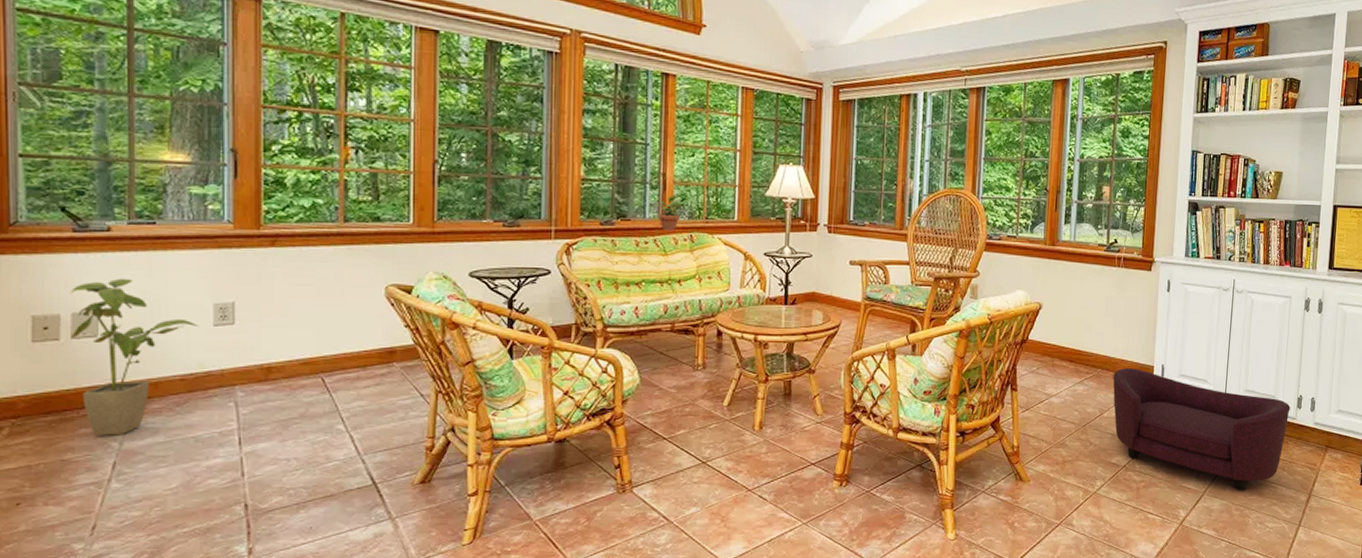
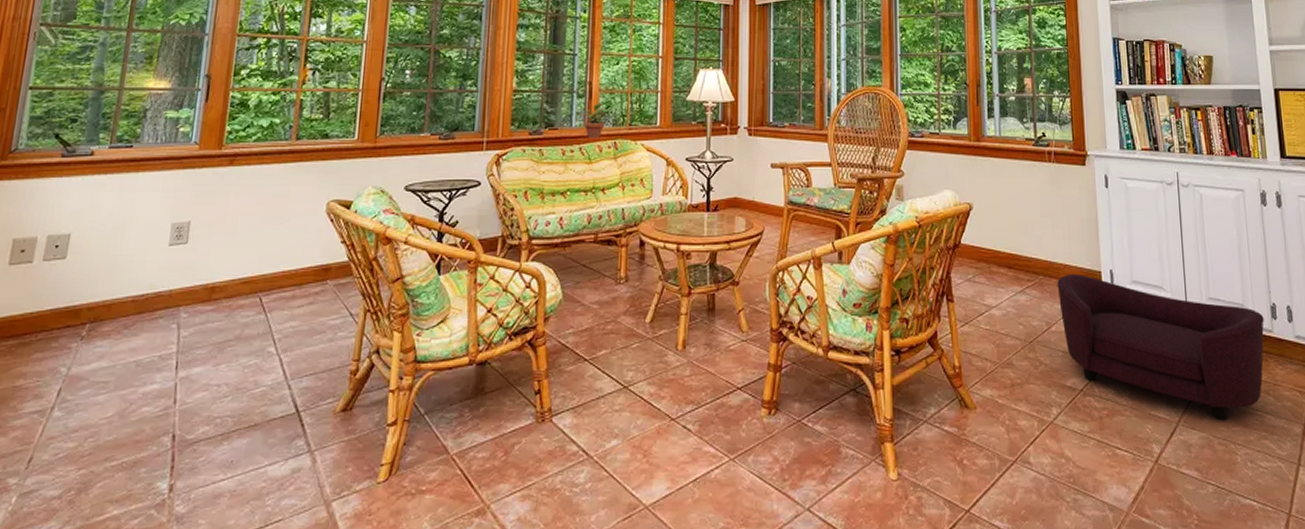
house plant: present [70,278,199,436] -> none [42,200,156,361]

